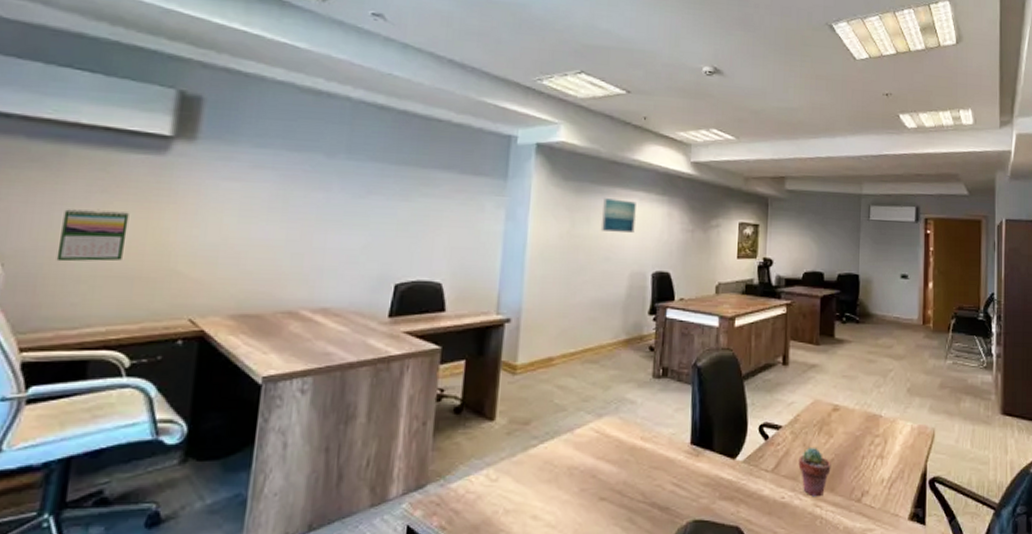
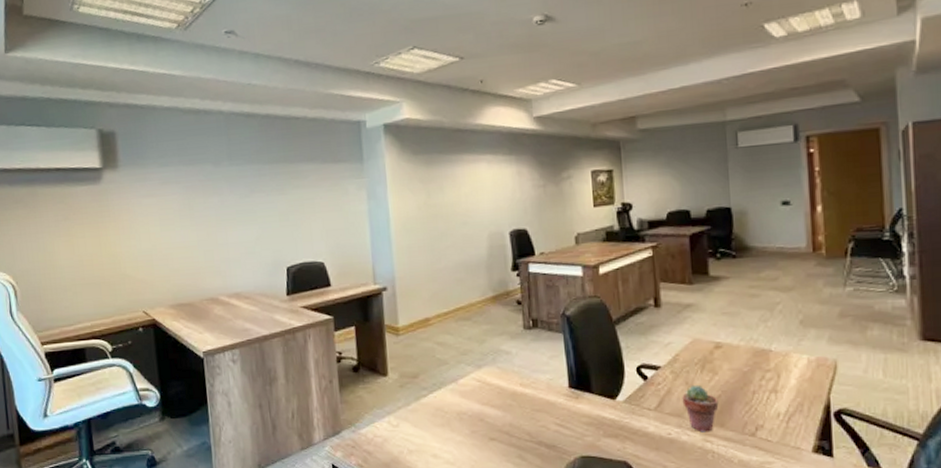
calendar: present [56,209,130,262] -> none [45,233,89,276]
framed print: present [600,198,636,232] -> none [453,165,487,198]

